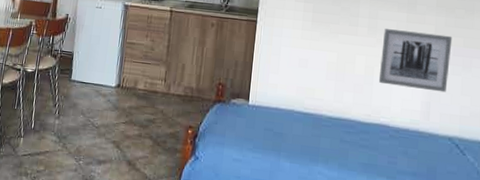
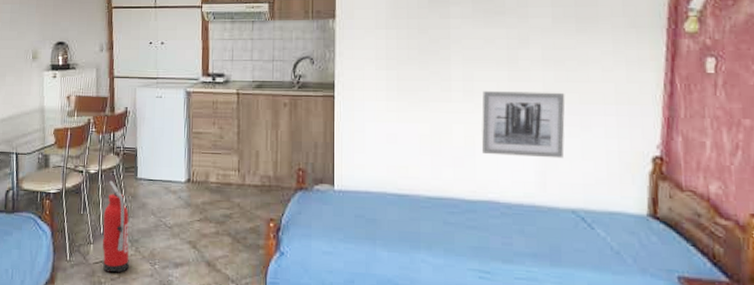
fire extinguisher: none [30,80,60,166] -> present [103,180,129,273]

